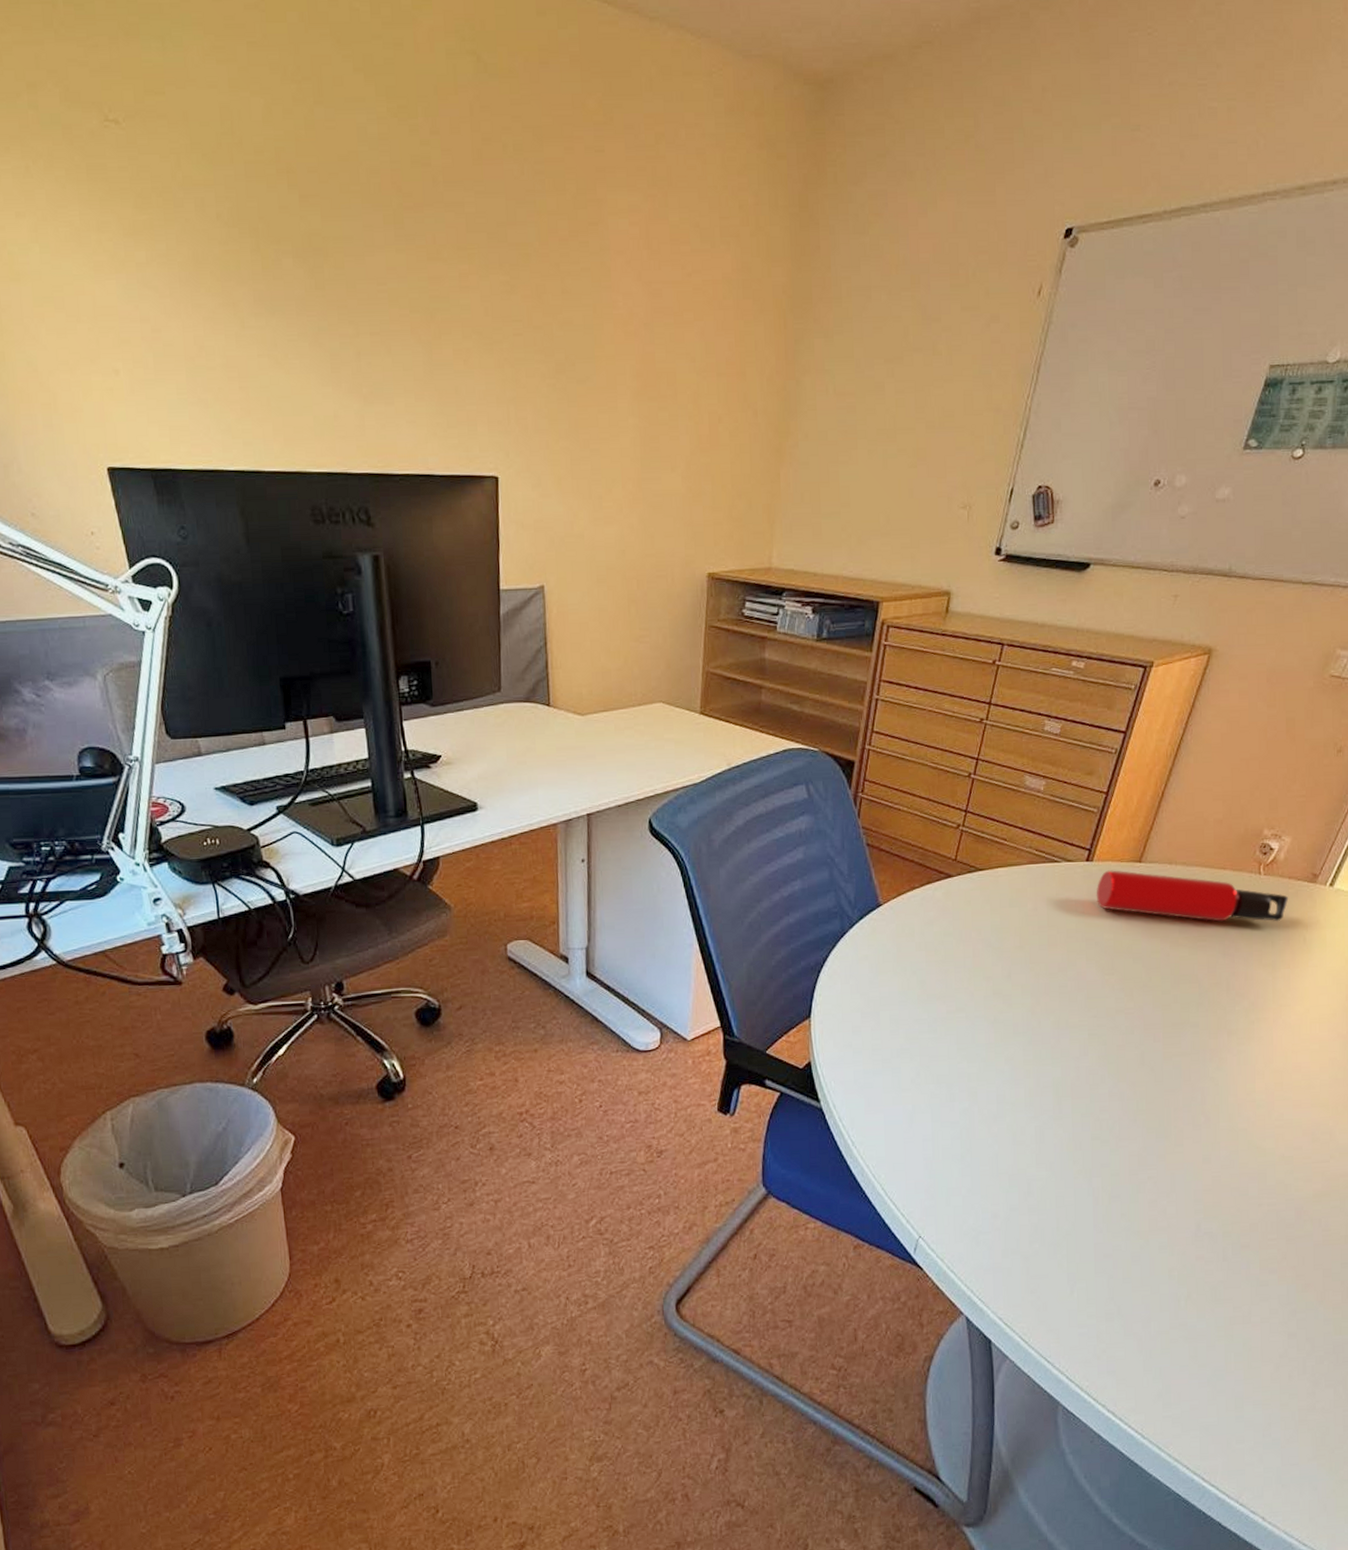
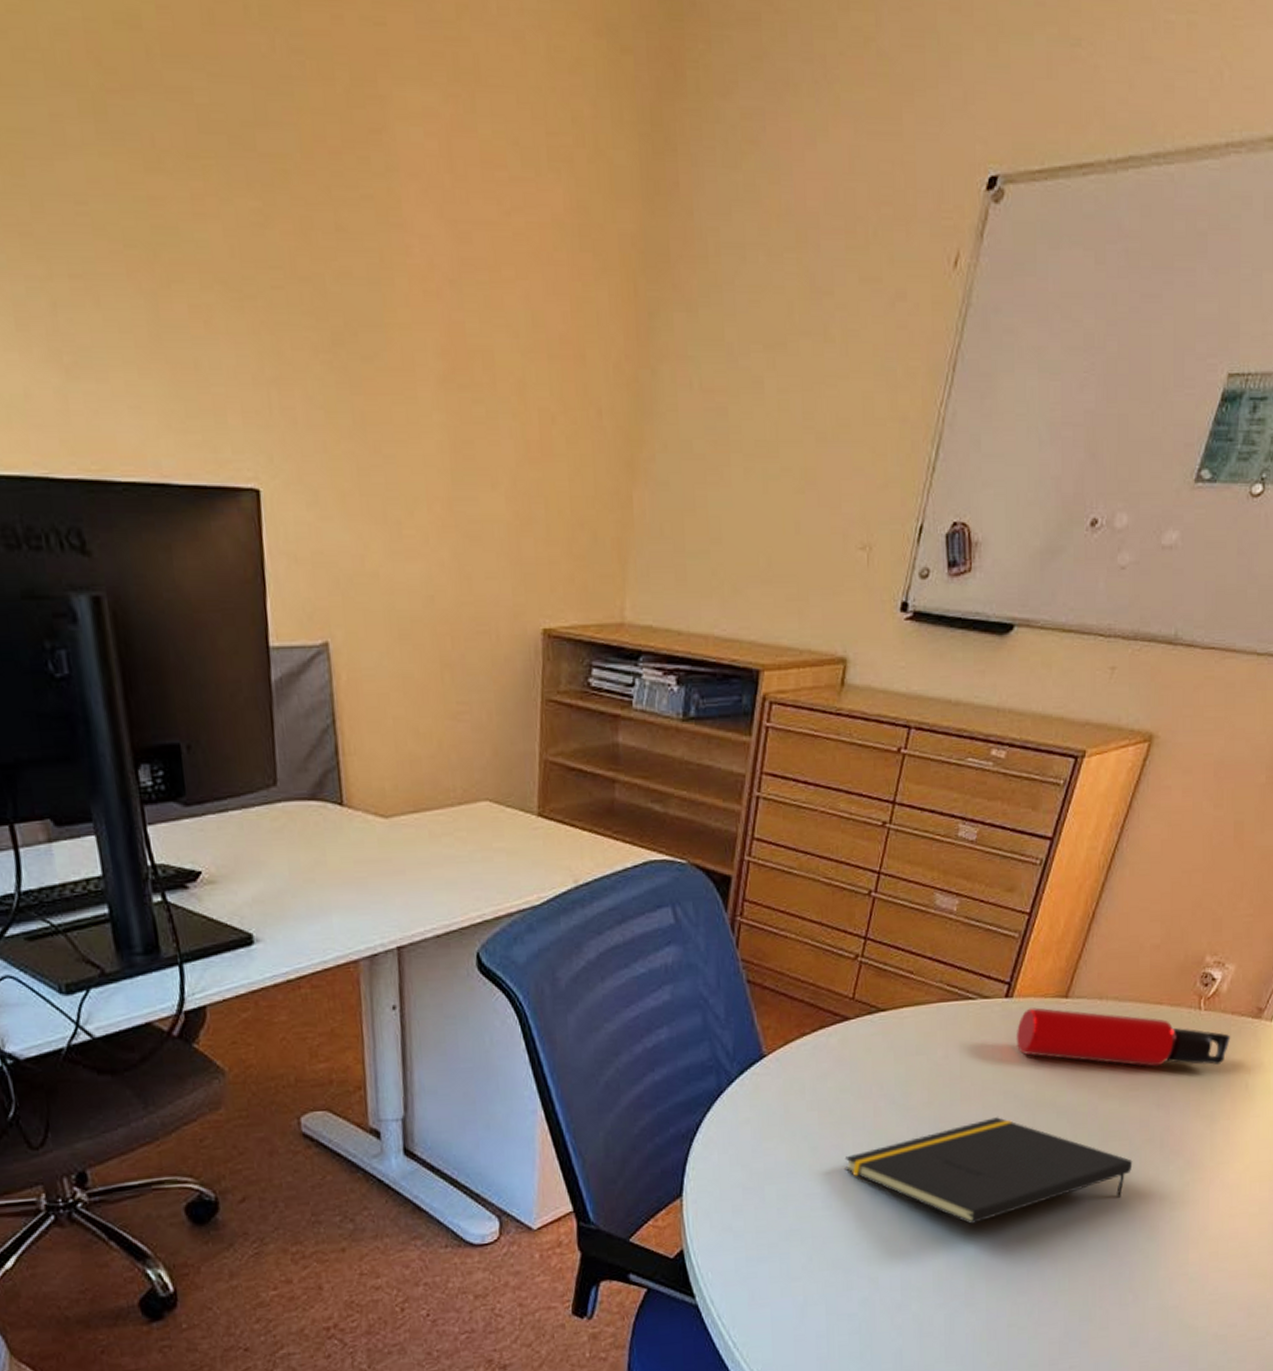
notepad: none [947,960,1202,1050] -> present [843,1117,1133,1224]

